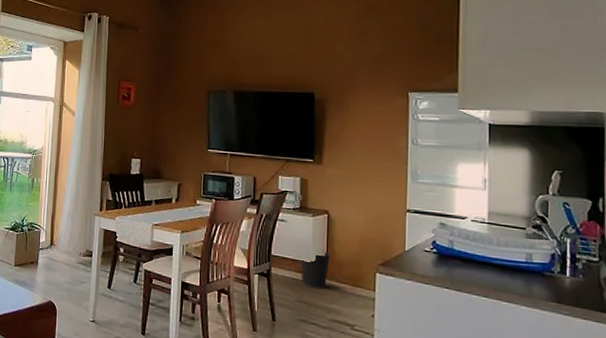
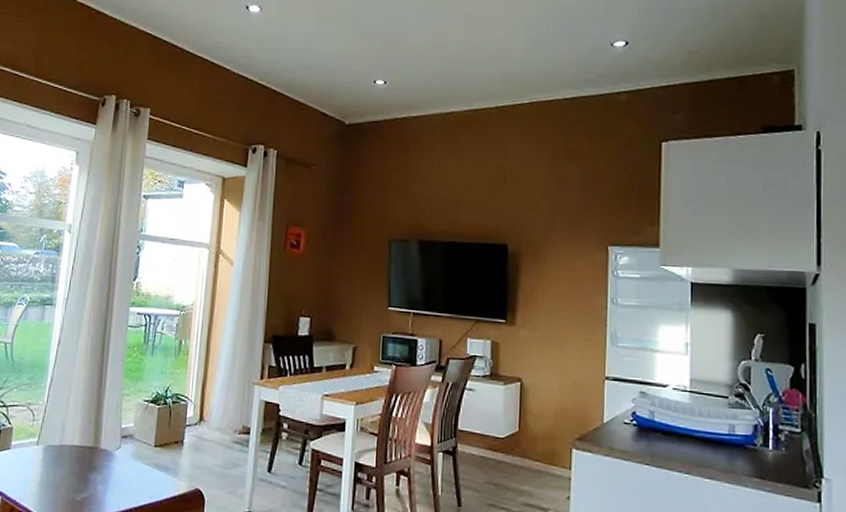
wastebasket: present [301,251,330,290] -> none [490,424,523,469]

